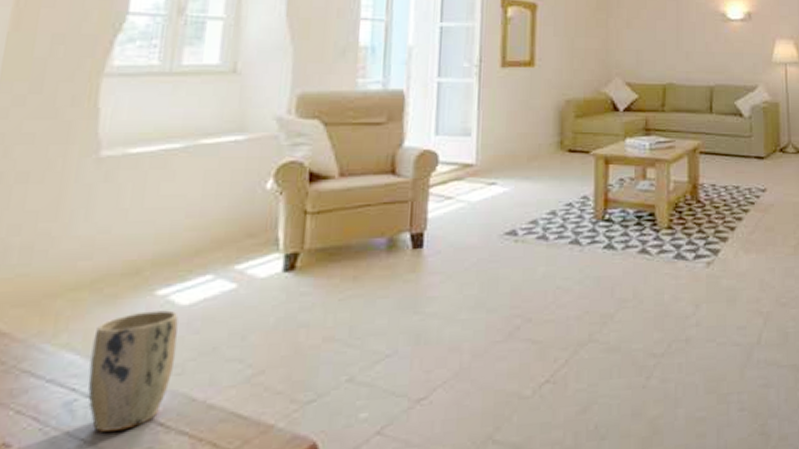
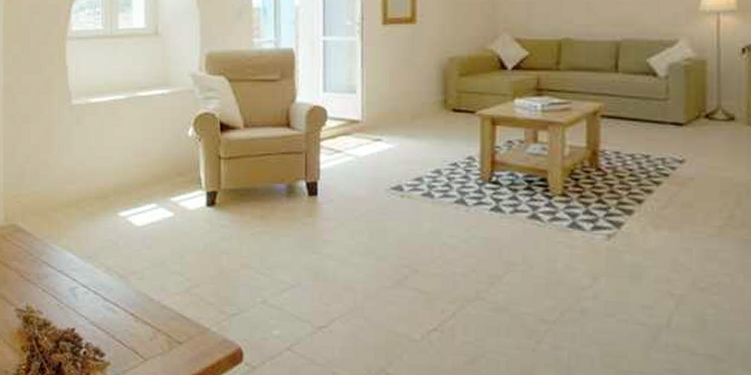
plant pot: present [88,310,179,432] -> none [82,228,137,314]

